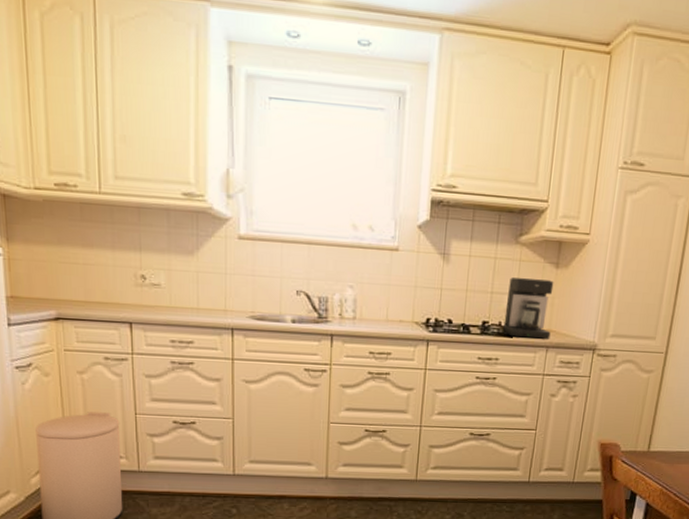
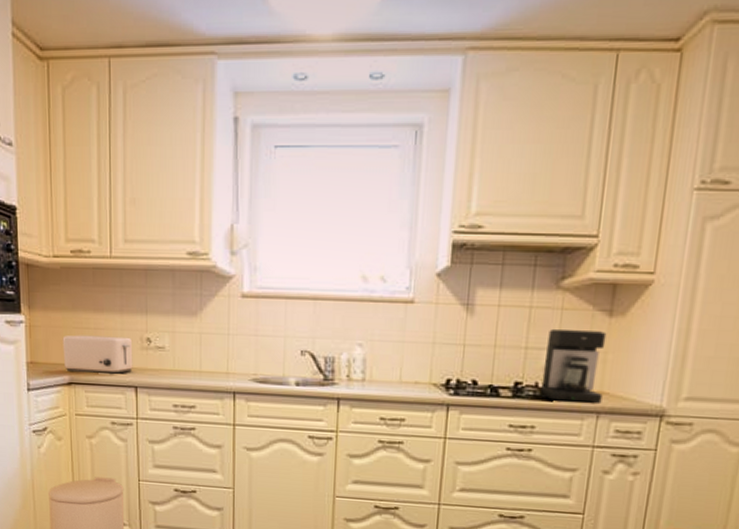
toaster: none [47,269,127,311] -> present [62,335,133,375]

